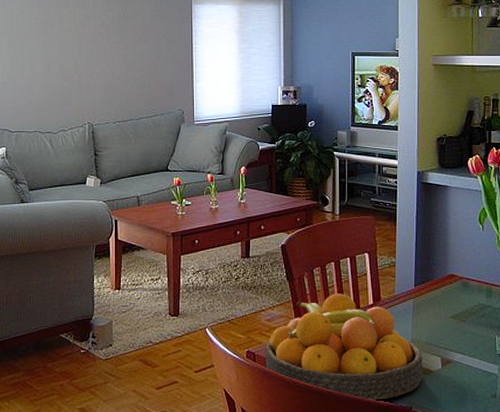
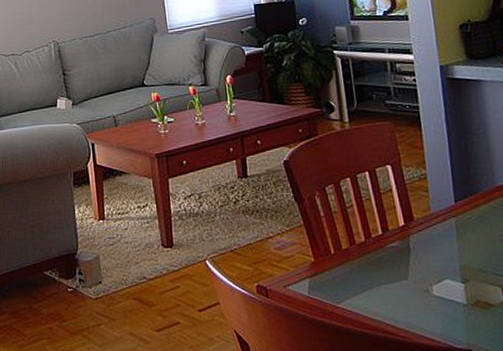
fruit bowl: present [265,293,423,401] -> none [278,214,481,343]

